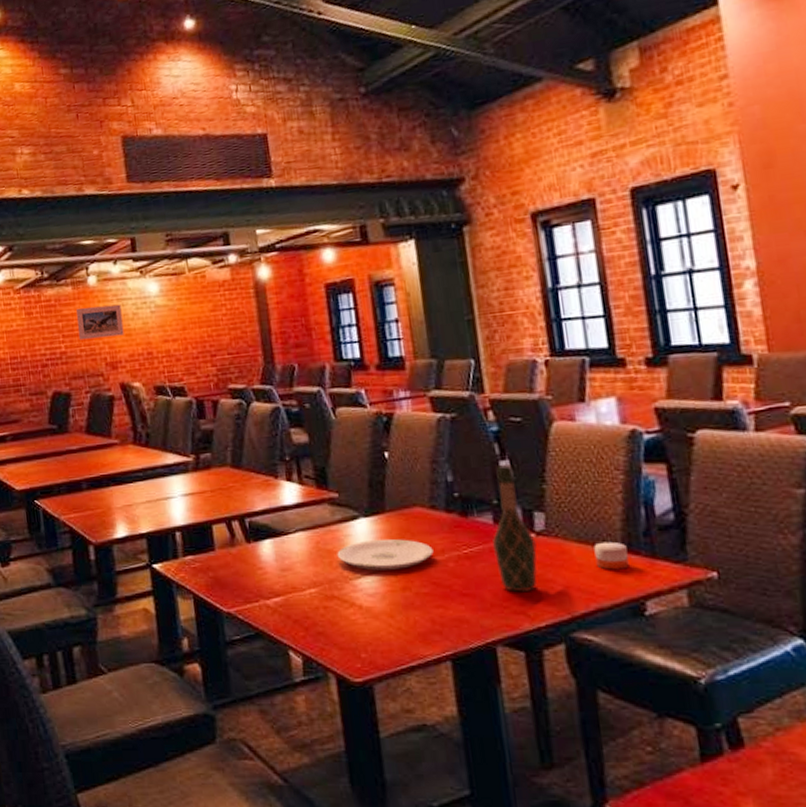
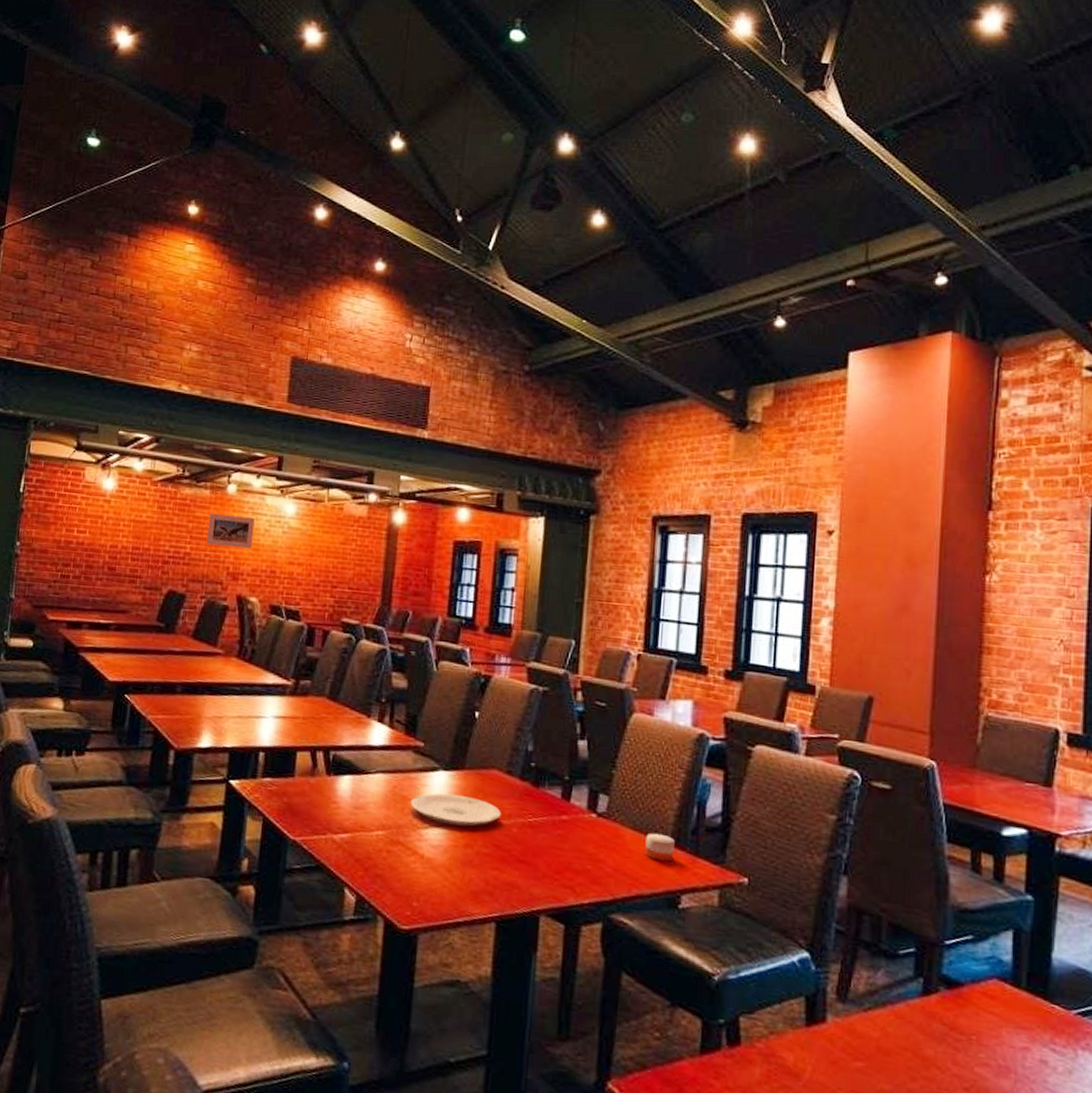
wine bottle: present [492,465,538,593] -> none [555,744,596,869]

